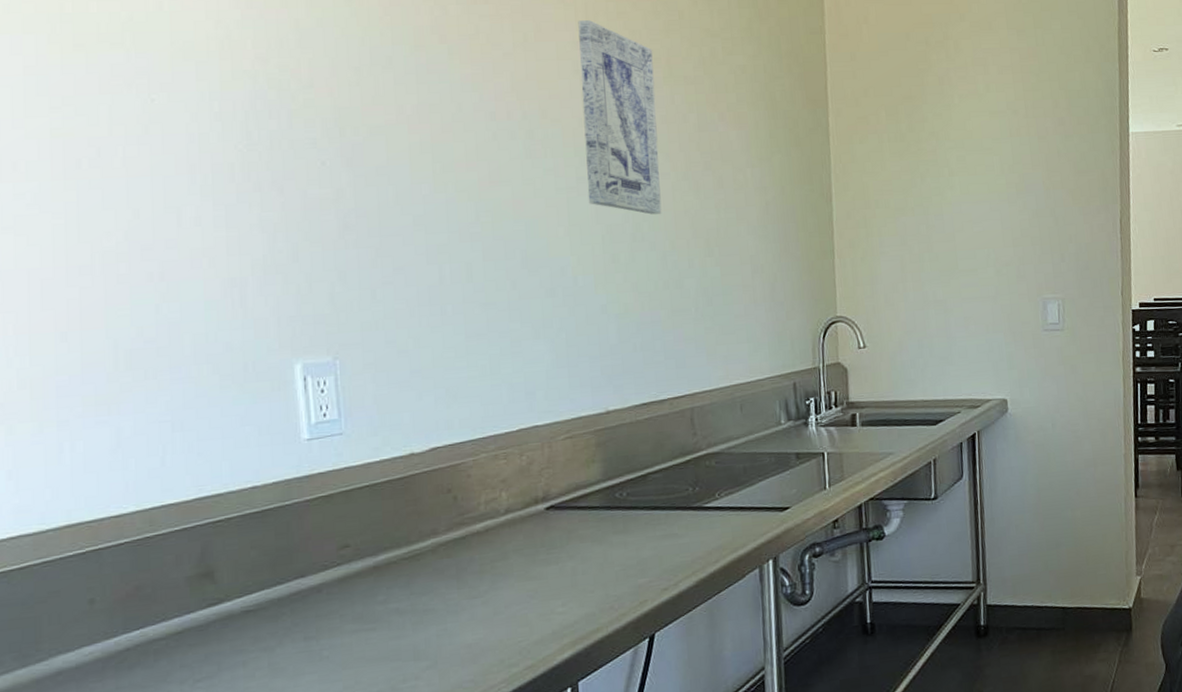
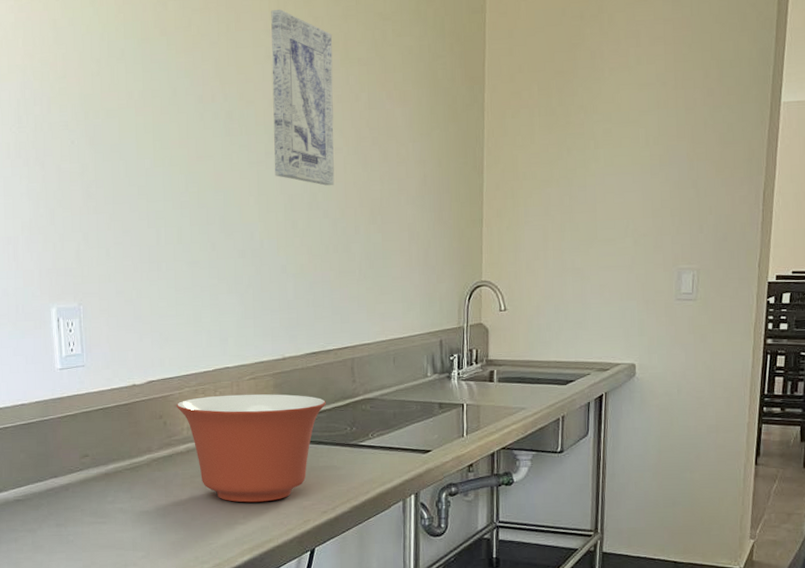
mixing bowl: none [469,453,662,588] -> present [176,393,326,503]

